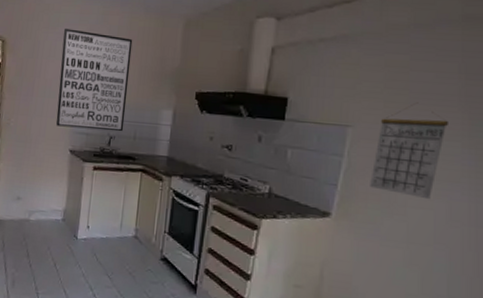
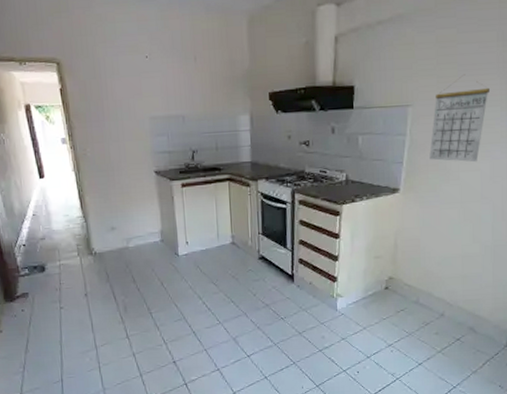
wall art: present [56,29,133,132] -> none [122,40,205,149]

